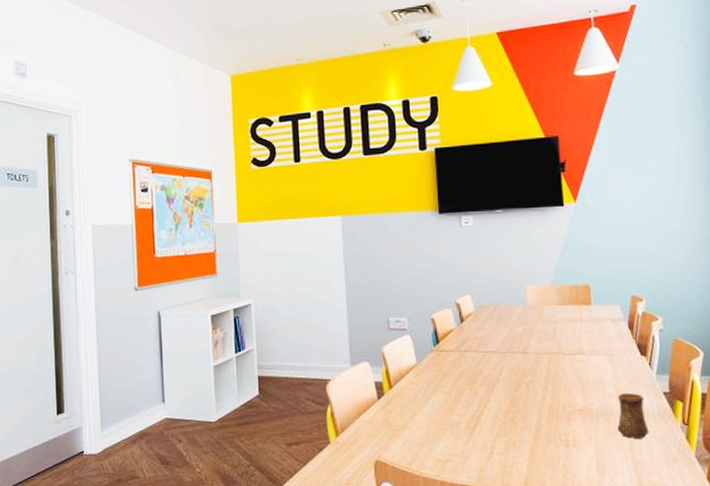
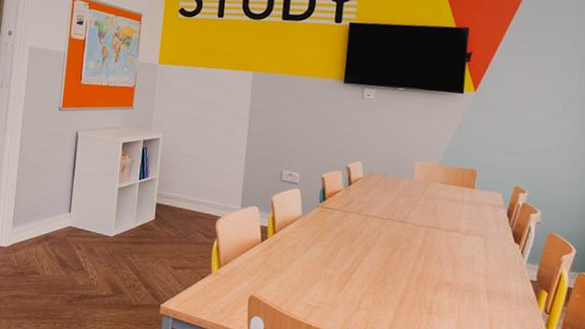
cup: present [617,392,649,439] -> none [480,274,511,319]

